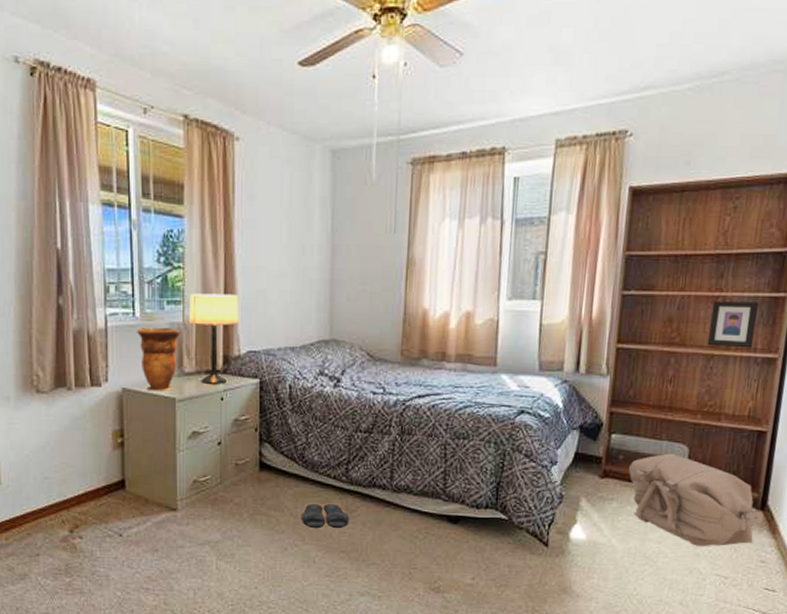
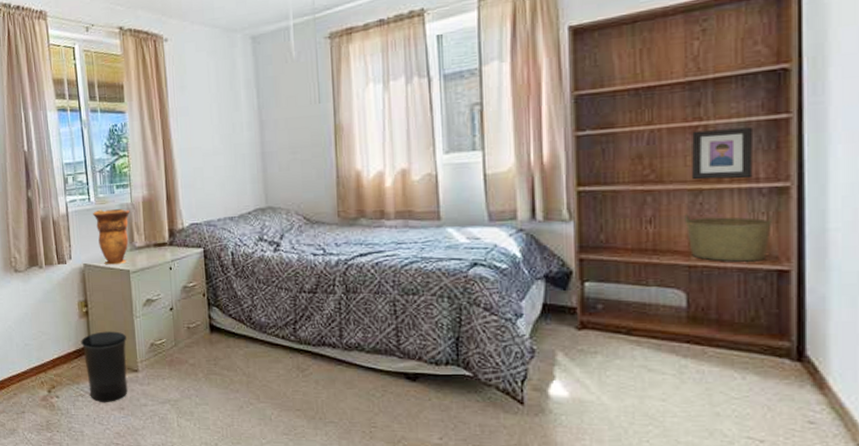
waste bin: none [113,465,166,544] -> present [81,331,128,402]
table lamp: present [188,293,240,385] -> none [135,174,181,257]
slippers: present [301,503,349,528] -> none [253,362,302,386]
duffel bag: present [629,453,765,546] -> none [612,300,804,404]
basket: none [696,376,761,422] -> present [684,214,772,262]

